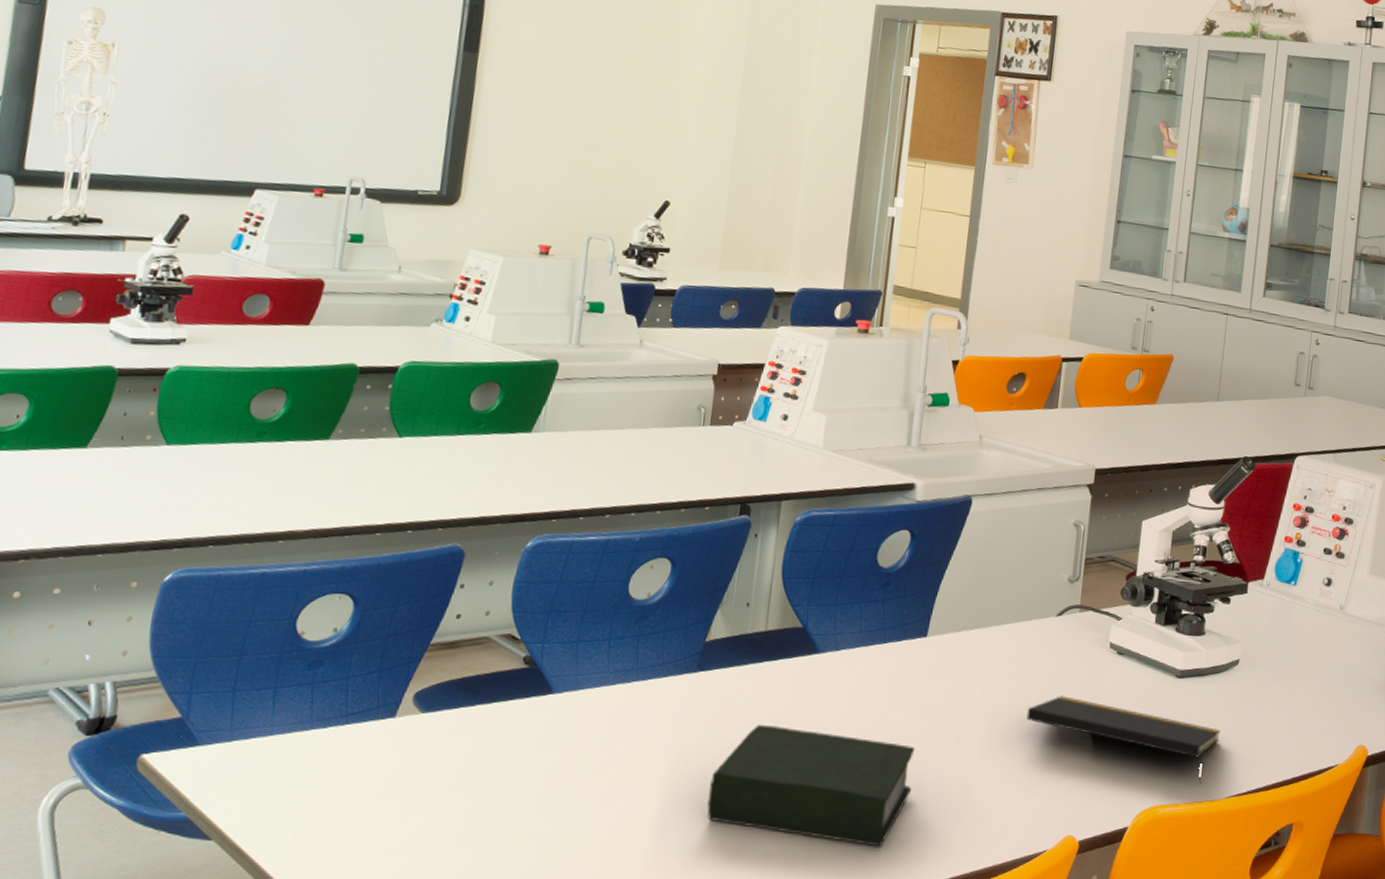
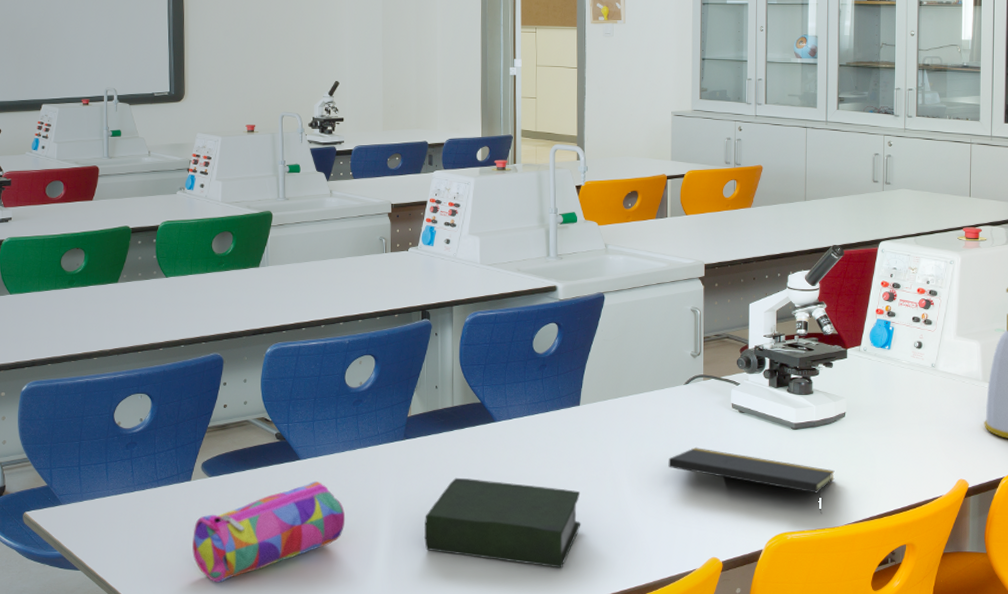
pencil case: none [383,722,605,861] -> present [192,481,346,583]

